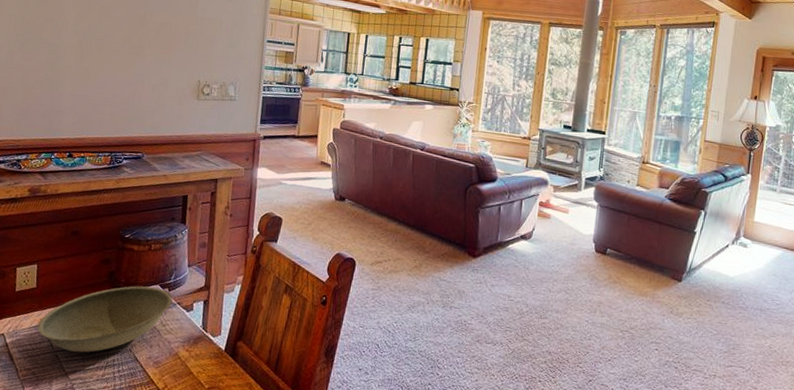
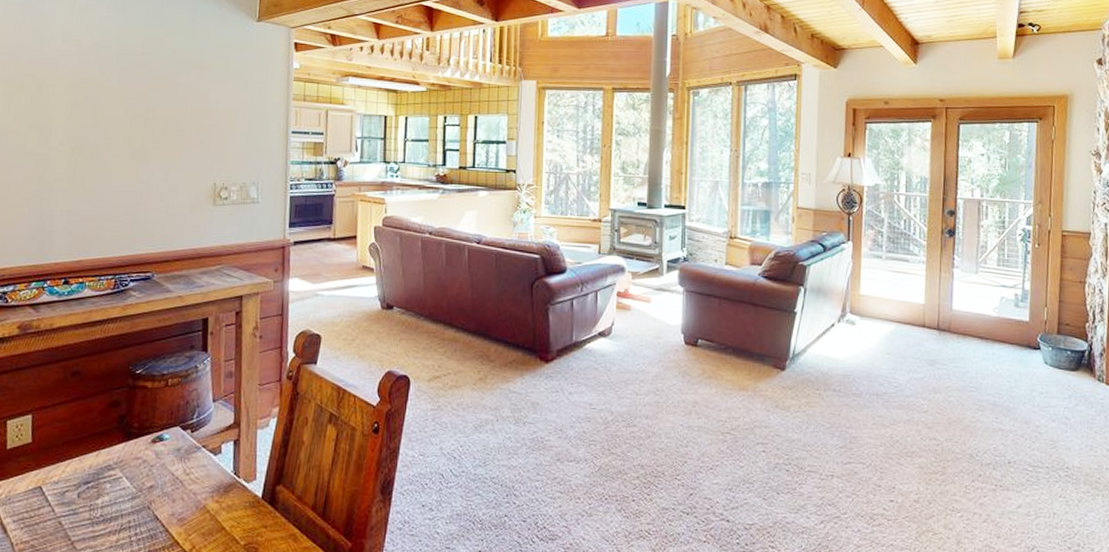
bowl: present [37,285,173,353] -> none [34,429,196,516]

